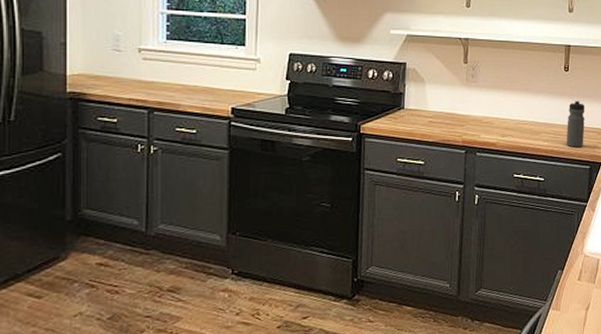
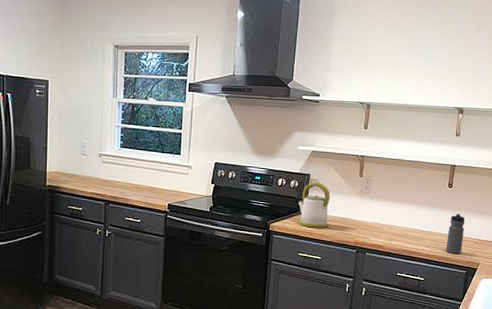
kettle: none [394,72,432,127] -> present [298,182,330,228]

